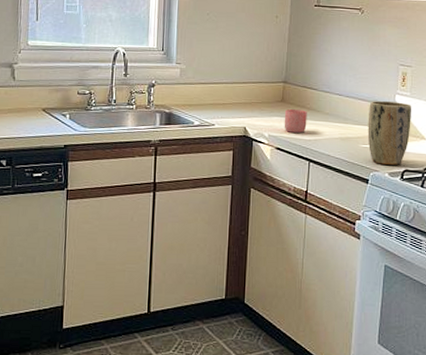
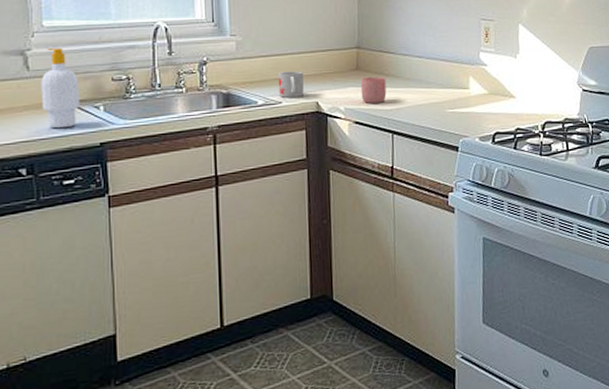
soap bottle: none [22,64,52,130] -> present [41,48,81,129]
mug: none [212,98,235,122] -> present [278,71,304,98]
plant pot: present [367,101,411,165] -> none [452,60,499,129]

